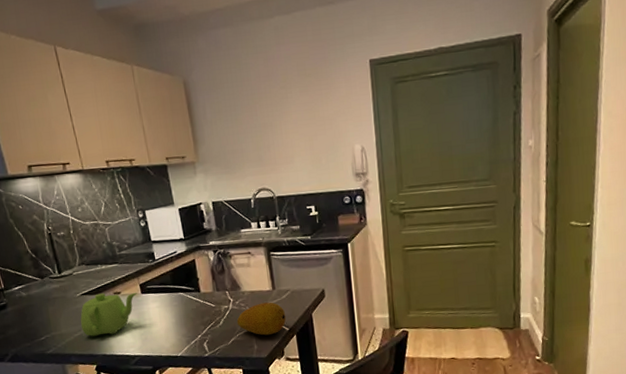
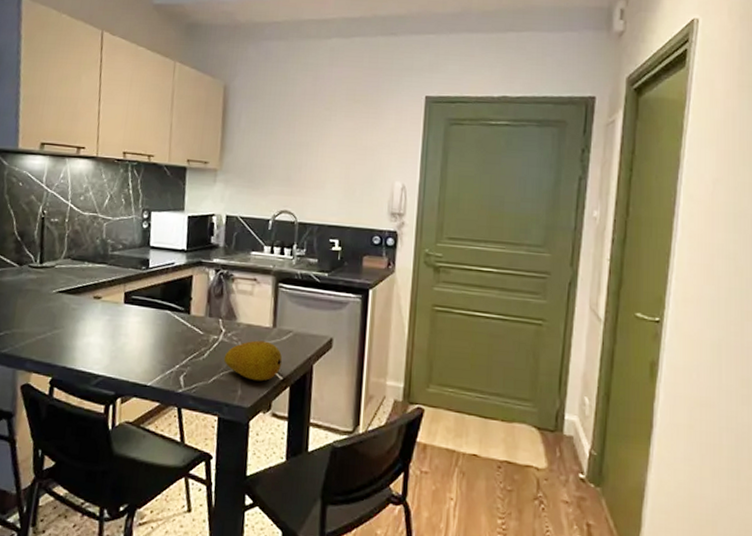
teapot: present [80,293,137,337] -> none [47,294,120,345]

